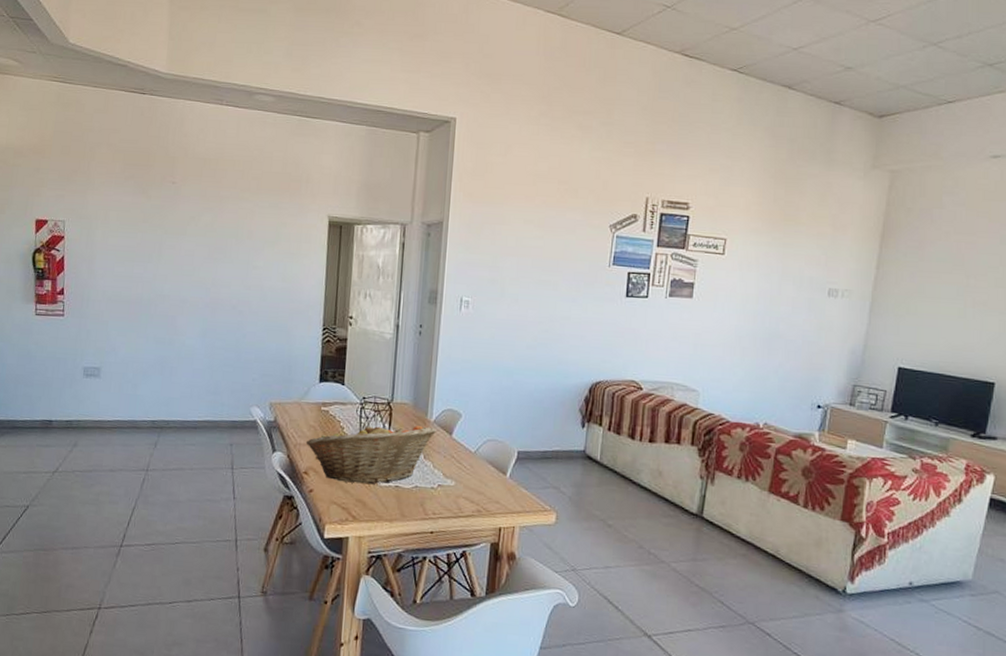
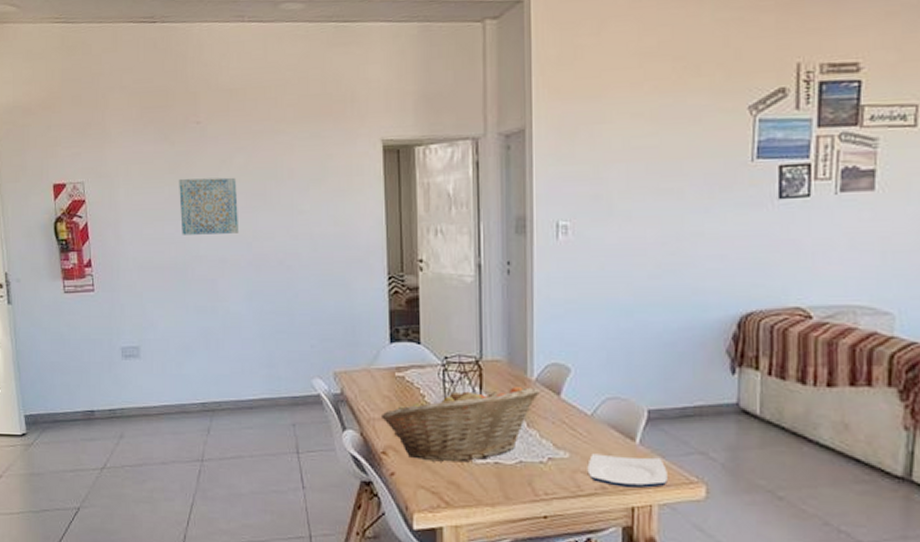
wall art: none [149,227,203,279] -> present [179,177,240,235]
plate: none [467,483,529,513] -> present [587,453,668,488]

